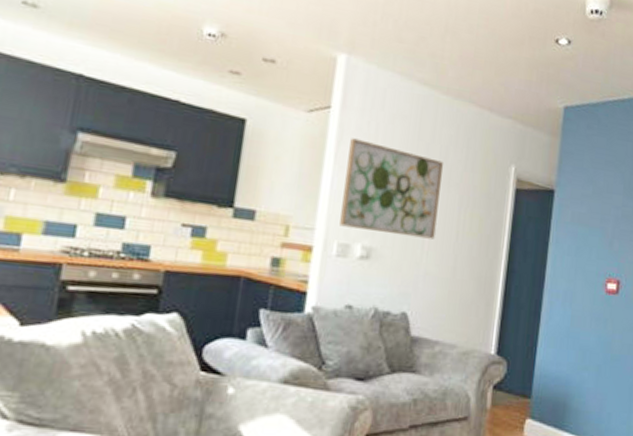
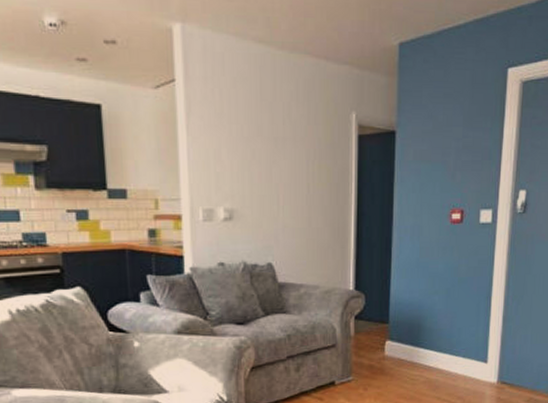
wall art: present [339,138,444,240] -> none [198,108,288,195]

